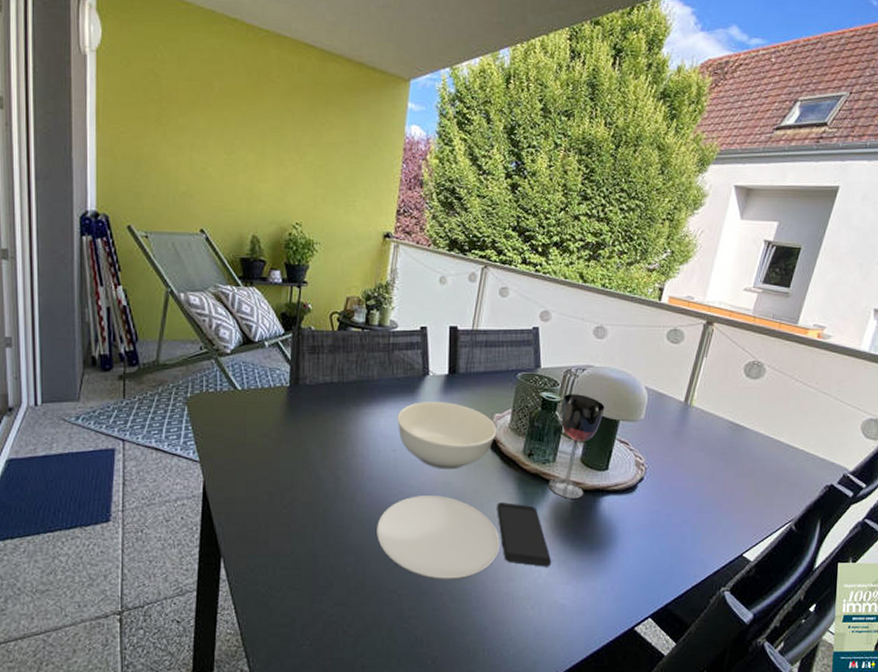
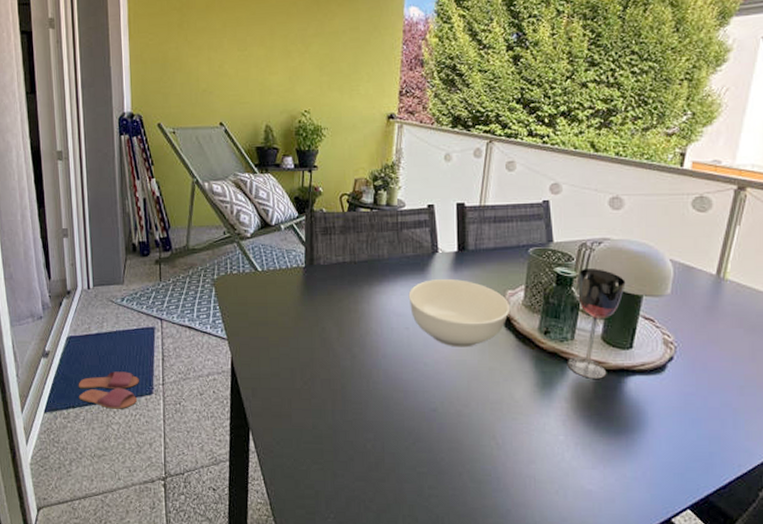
slippers: none [18,497,94,539] -> present [78,371,139,409]
plate: present [377,496,500,580] -> none [393,374,519,460]
mobile phone: present [497,502,552,567] -> none [514,382,576,450]

